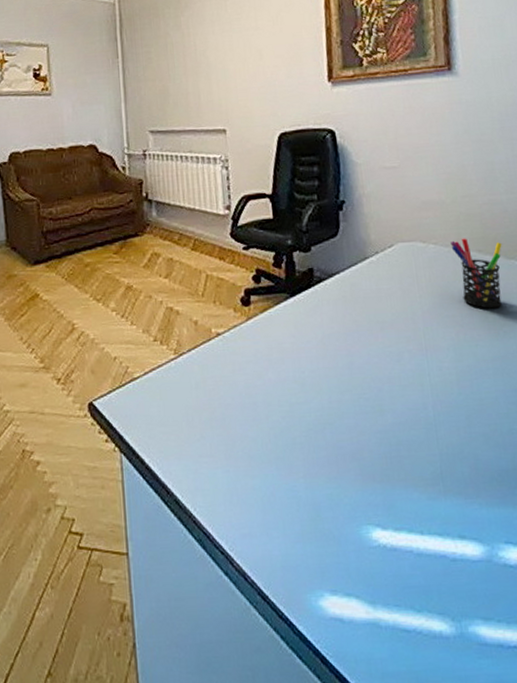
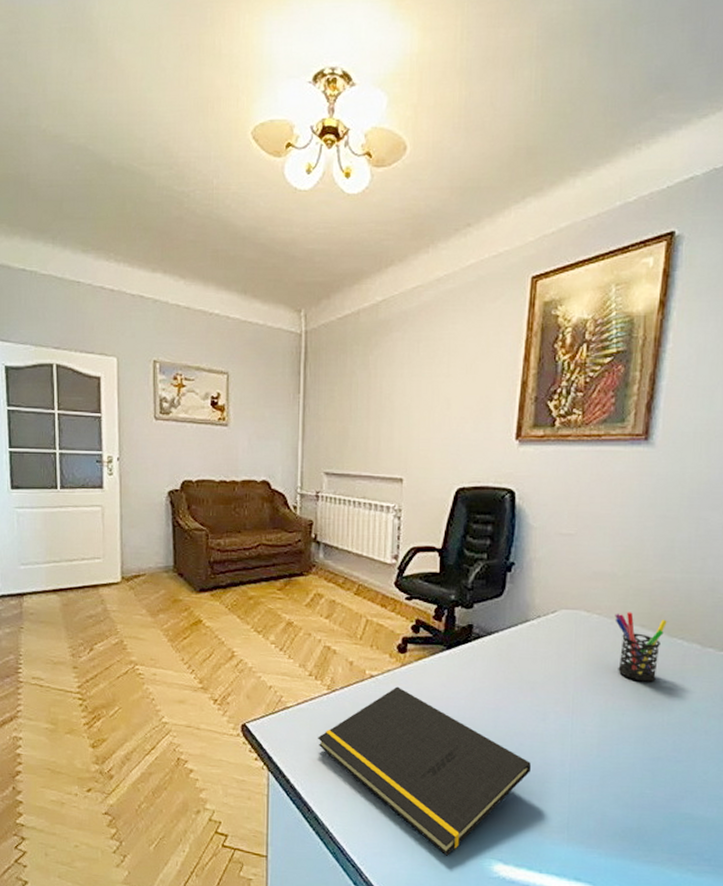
notepad: none [170,342,394,528] -> present [318,686,531,856]

